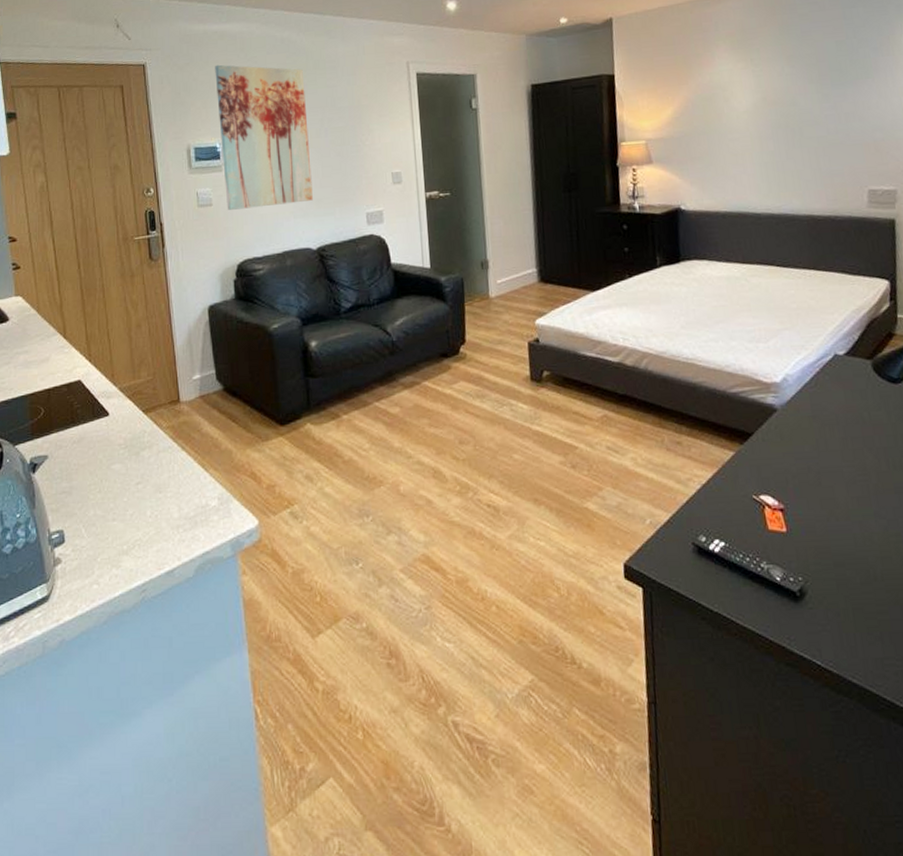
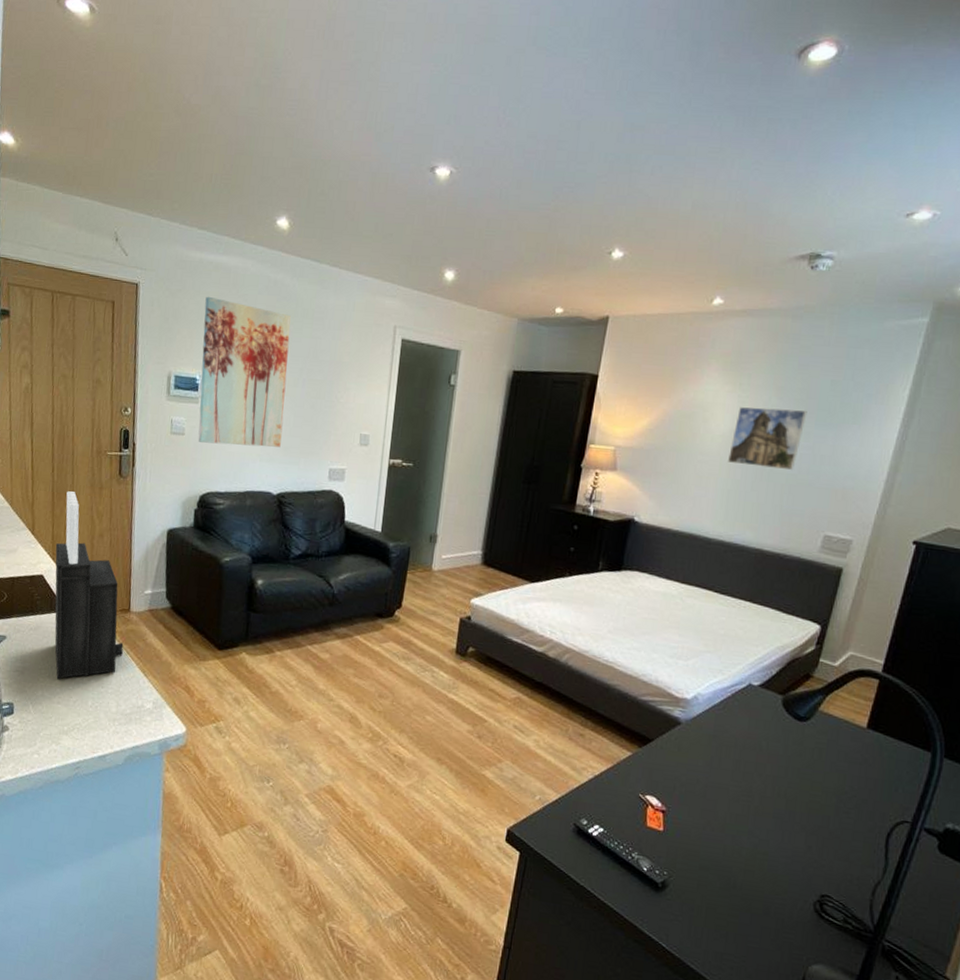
knife block: none [90,285,178,493] -> present [55,491,124,680]
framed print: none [756,73,822,136] -> present [728,407,807,471]

